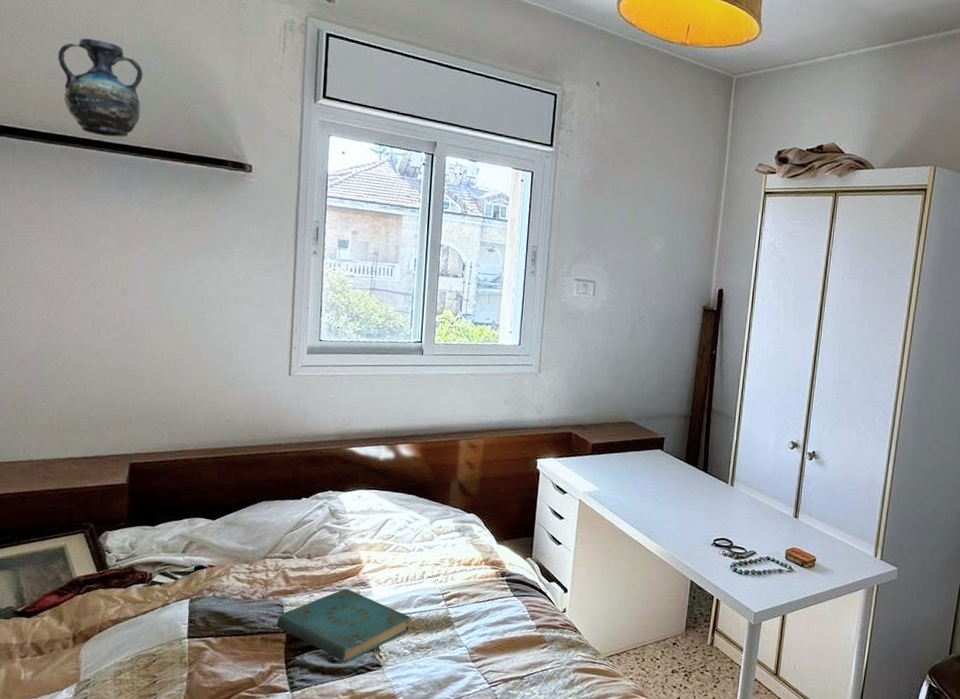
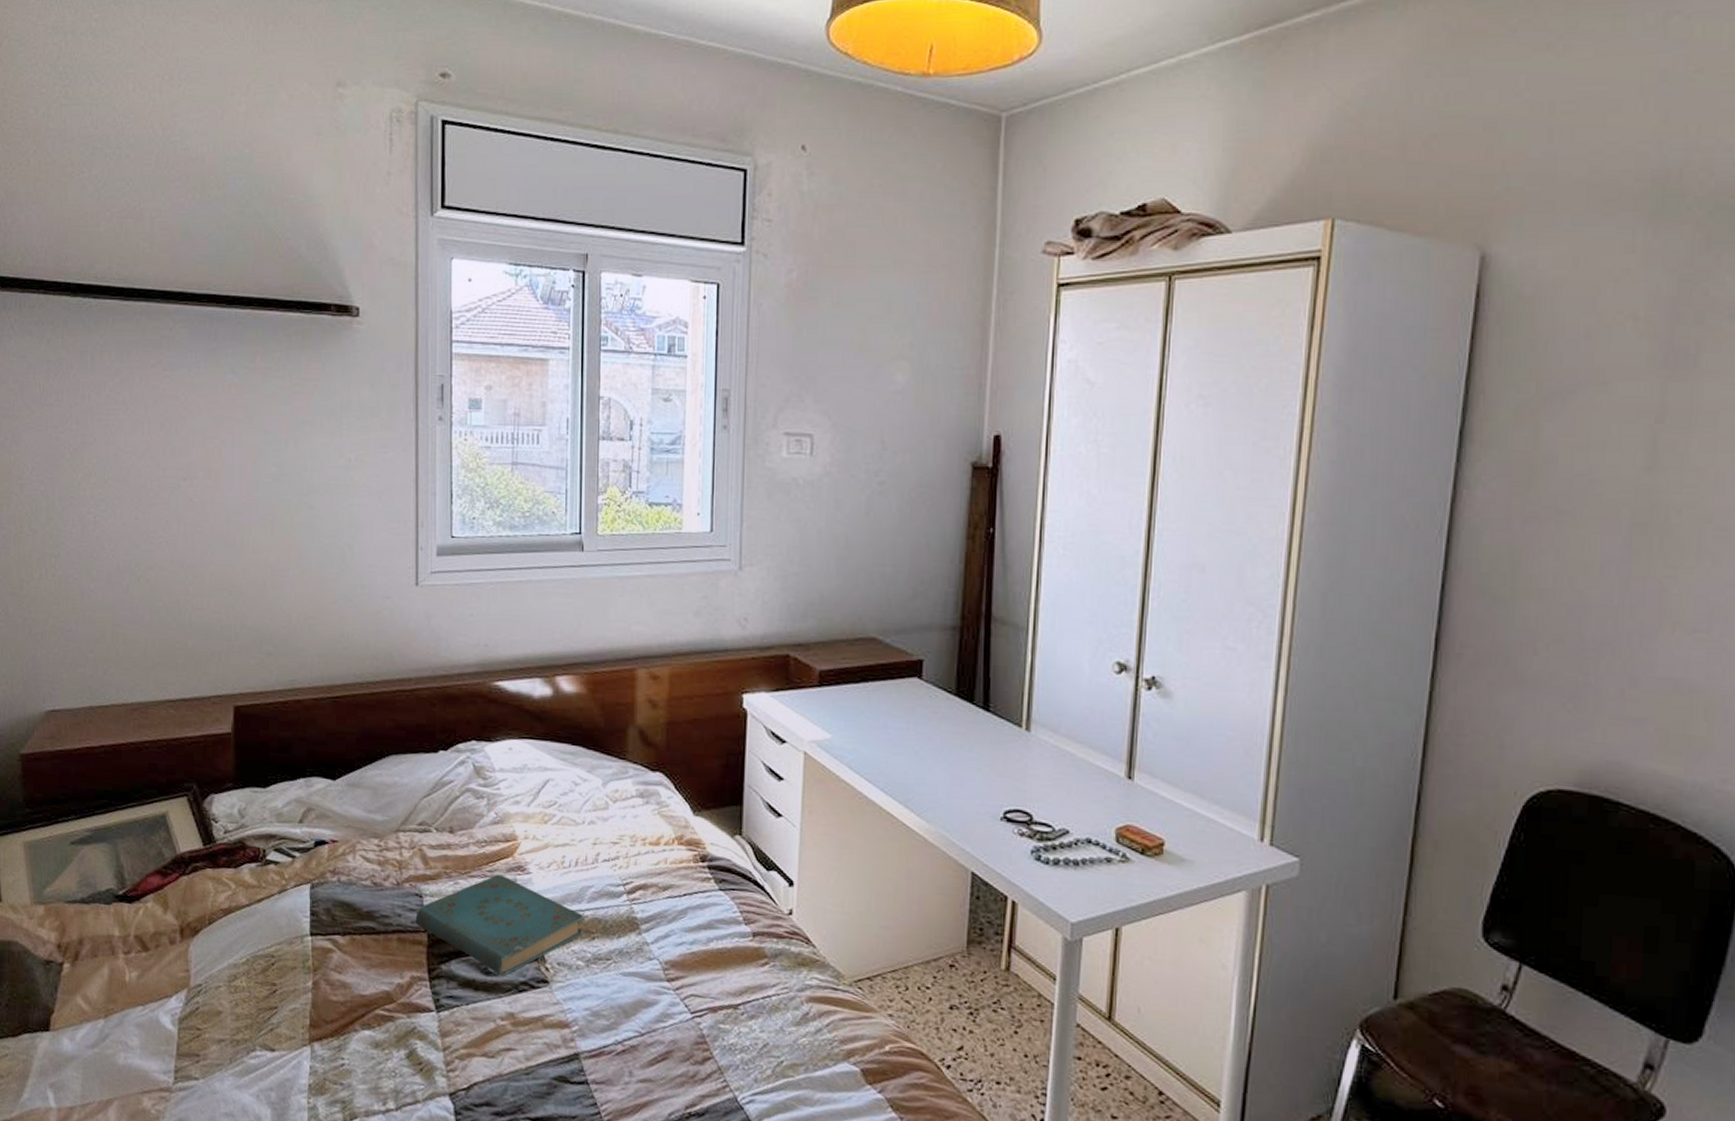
vase: present [57,38,143,138] -> none [132,162,228,285]

